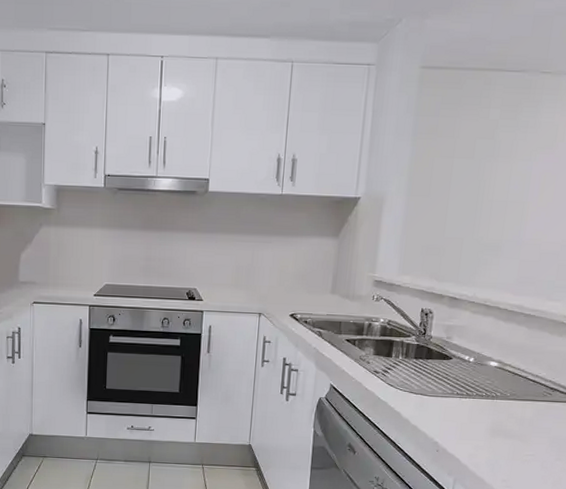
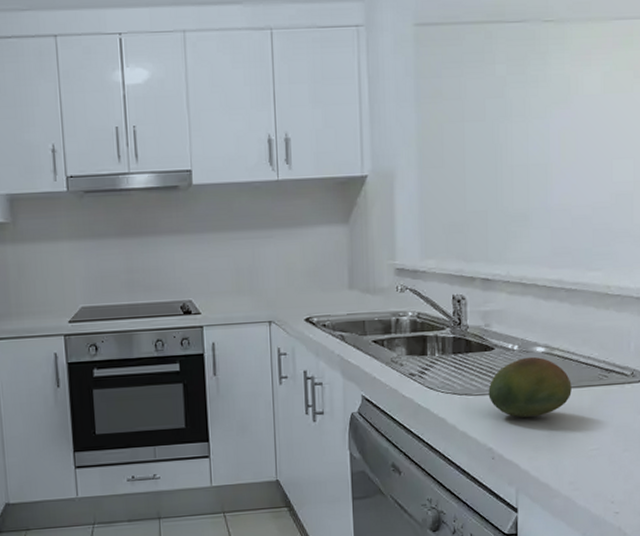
fruit: none [441,369,518,421] -> present [488,356,572,418]

